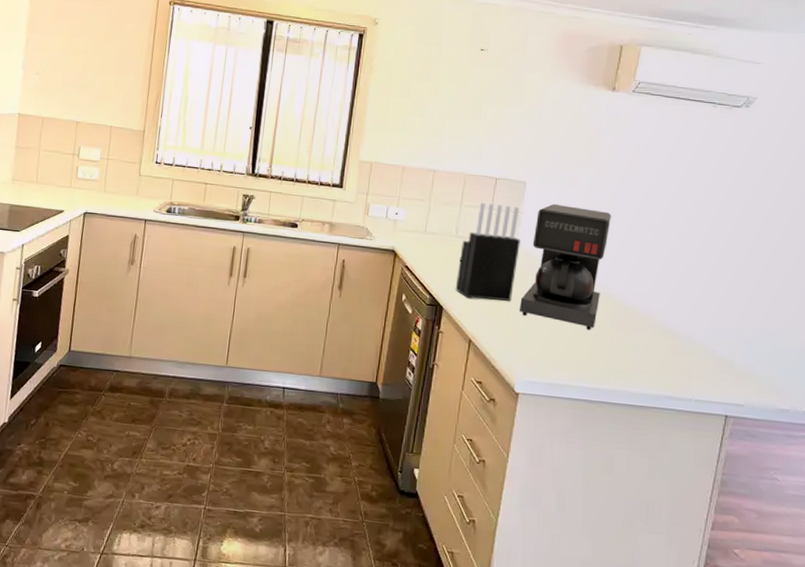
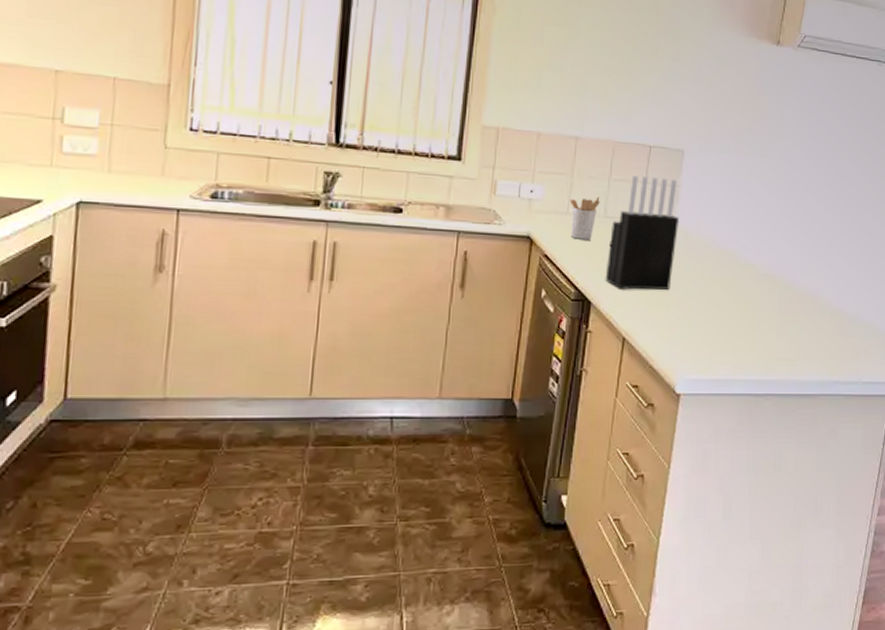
utensil holder: none [427,219,453,255] -> present [569,196,600,240]
coffee maker: present [520,203,611,331] -> none [680,174,777,317]

